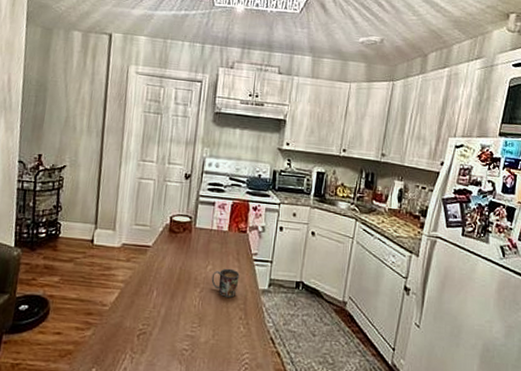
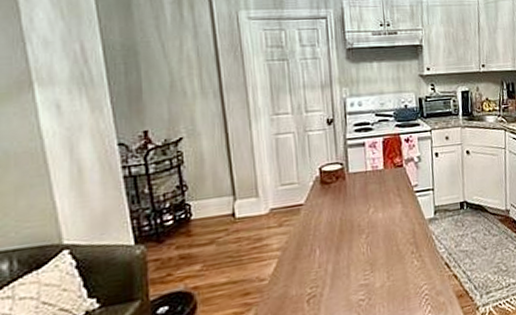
mug: present [211,268,240,298] -> none [375,206,405,236]

